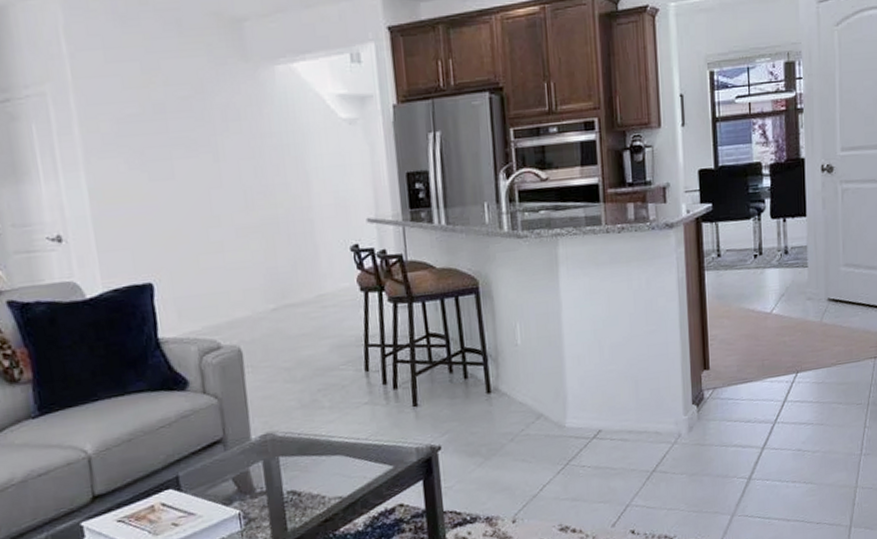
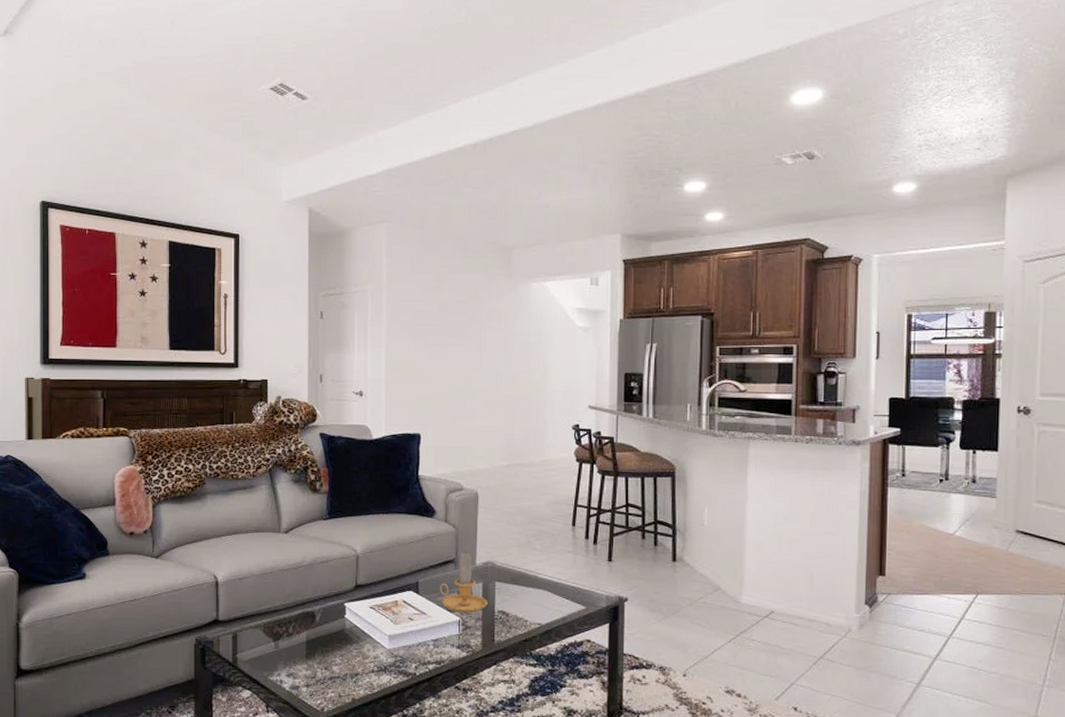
candle: none [208,426,273,505] -> present [440,552,488,614]

